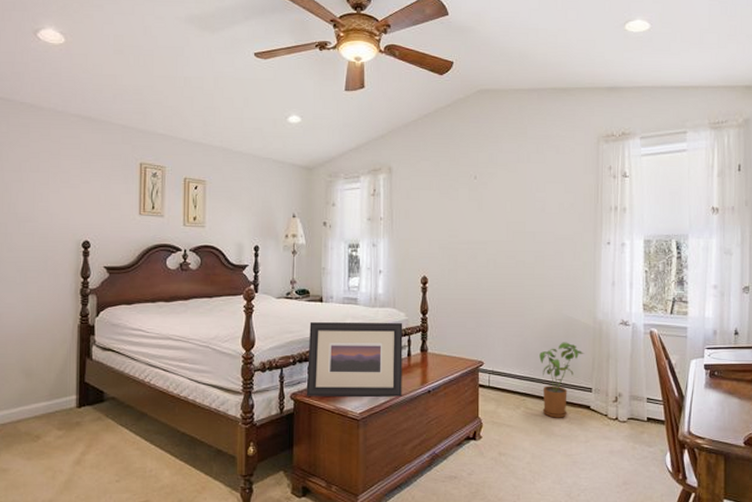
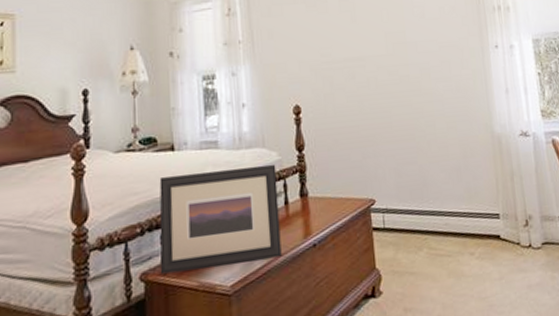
house plant: present [539,342,585,418] -> none [437,163,487,256]

